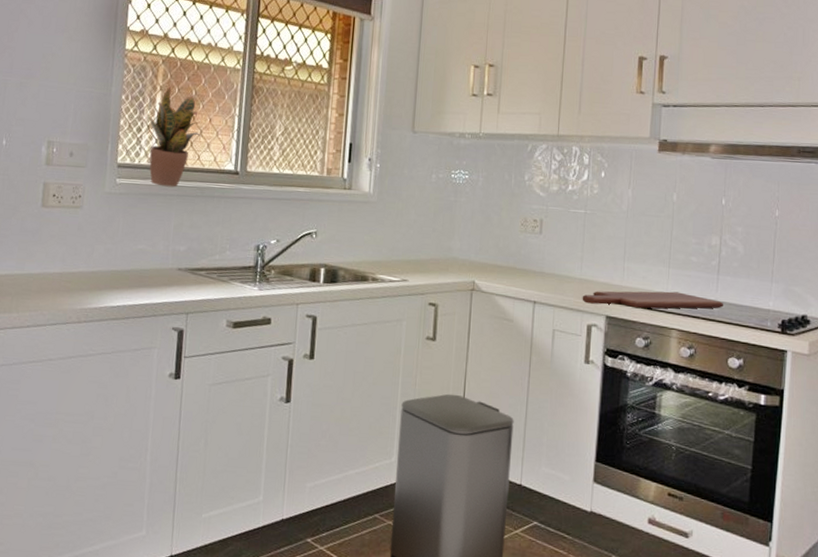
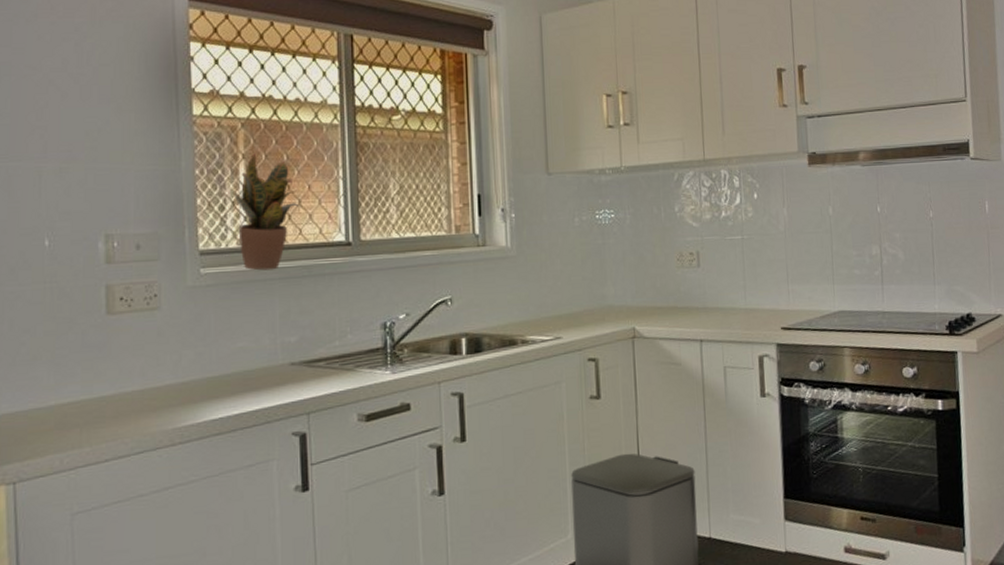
cutting board: present [582,291,723,309] -> none [749,308,891,334]

